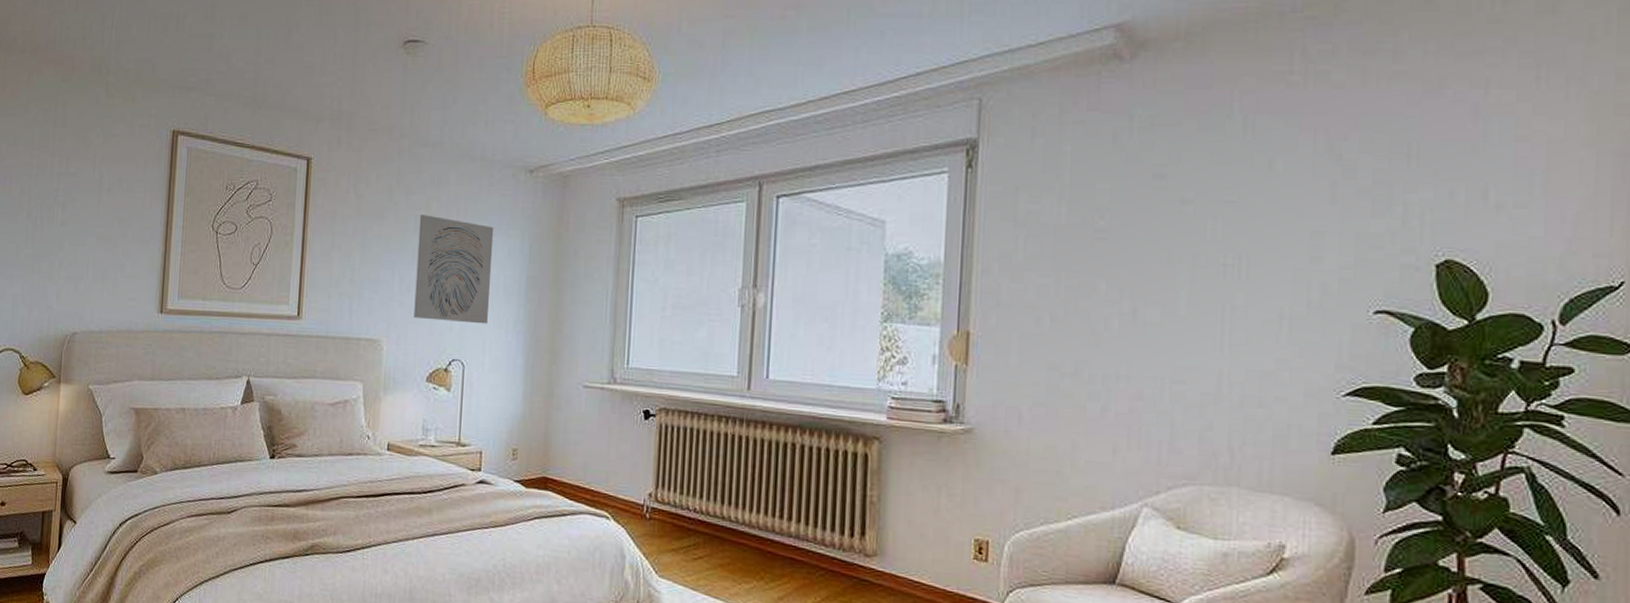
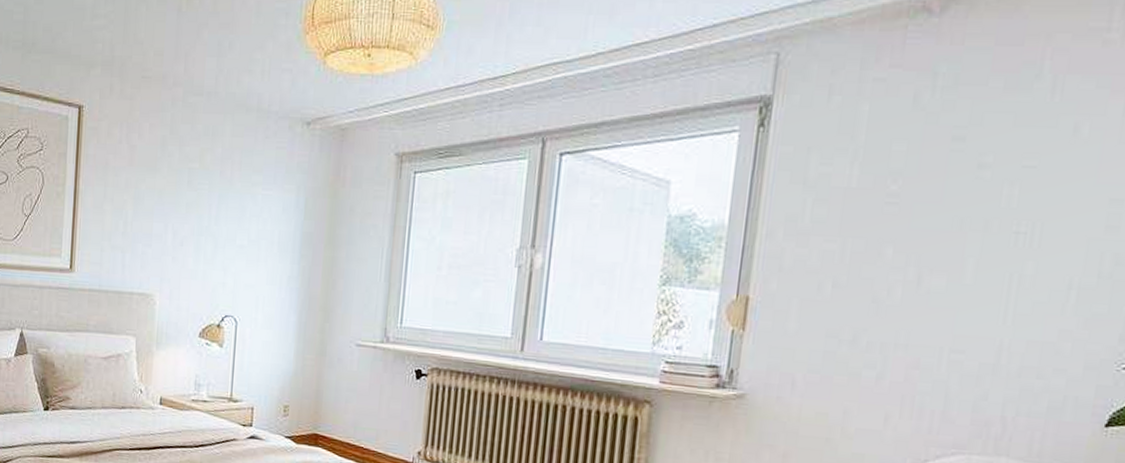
wall art: present [414,214,494,324] -> none [187,167,269,281]

